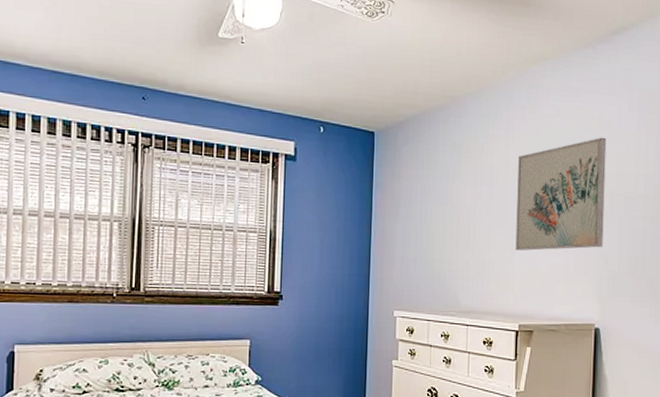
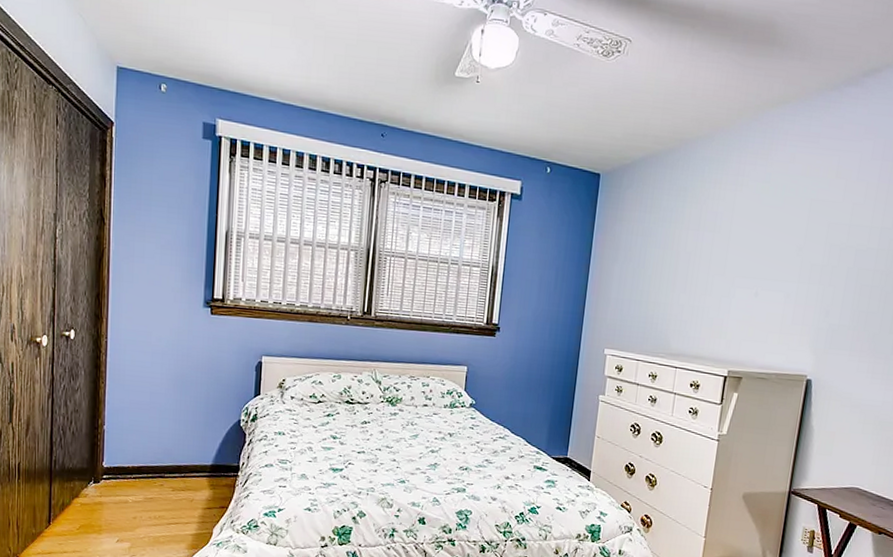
wall art: present [515,137,607,251] -> none [732,186,843,300]

